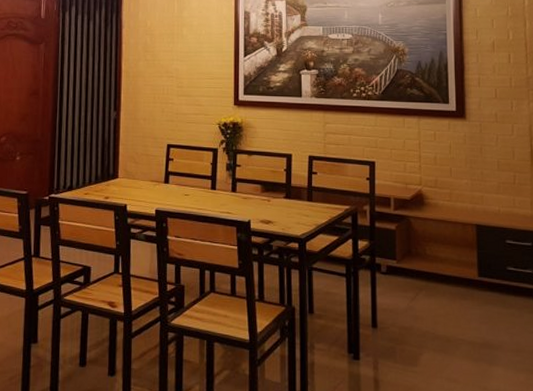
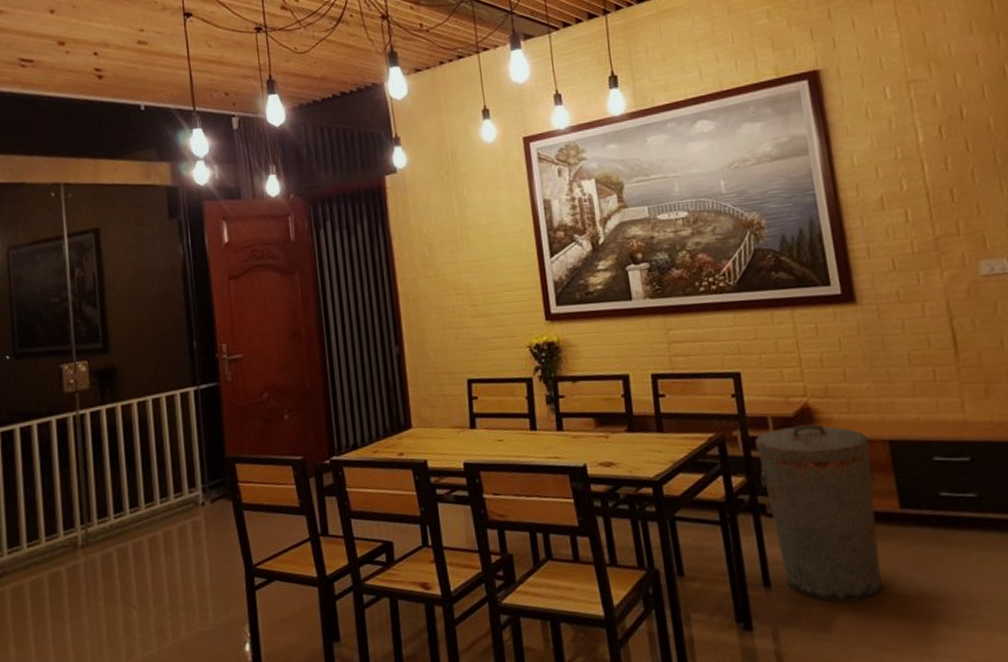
trash can: none [380,207,463,344] -> present [755,424,883,603]

